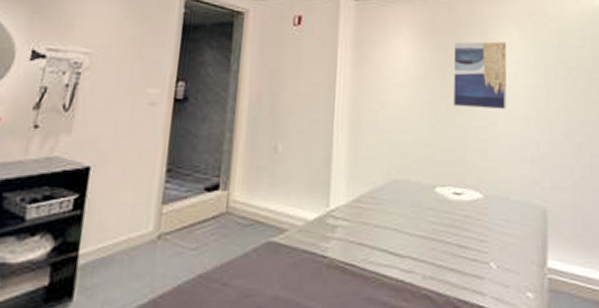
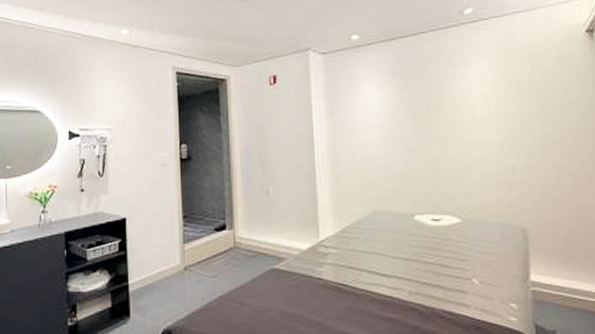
wall art: present [454,41,506,109] -> none [422,75,479,141]

